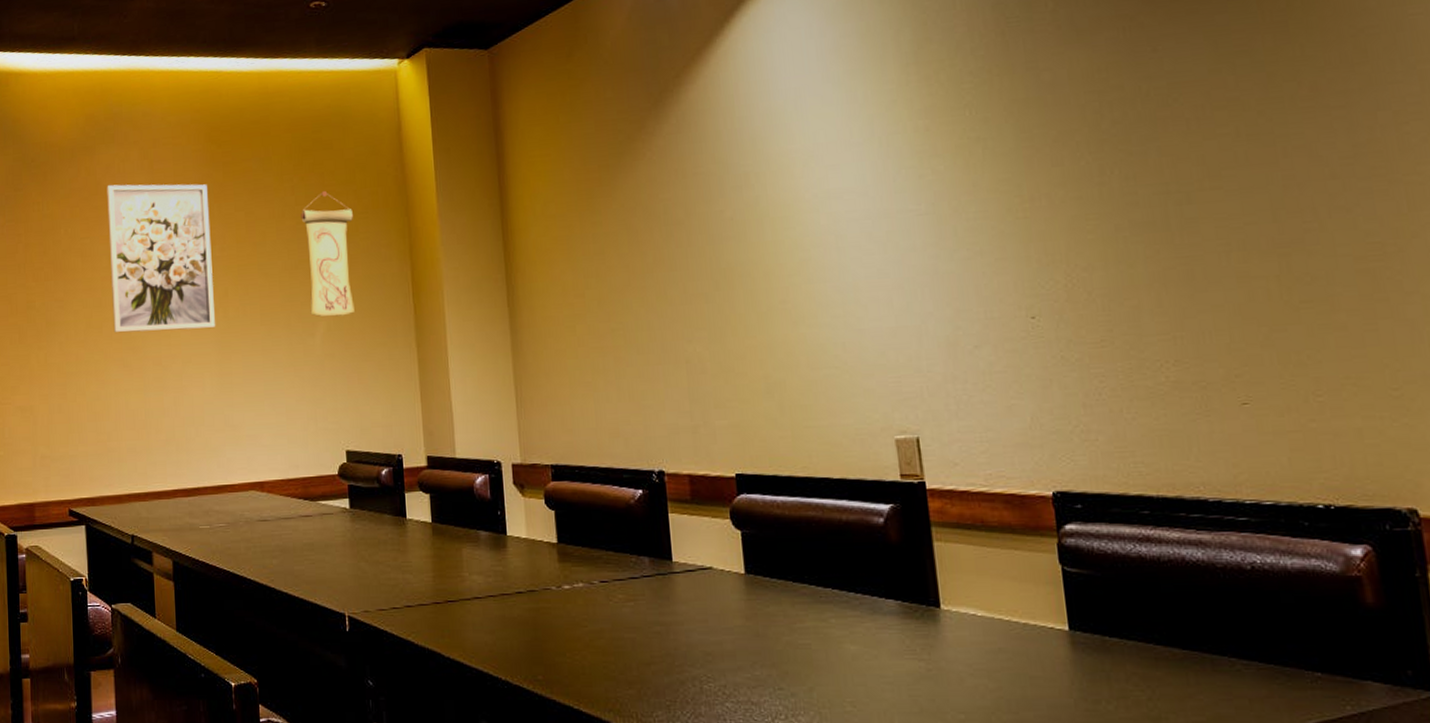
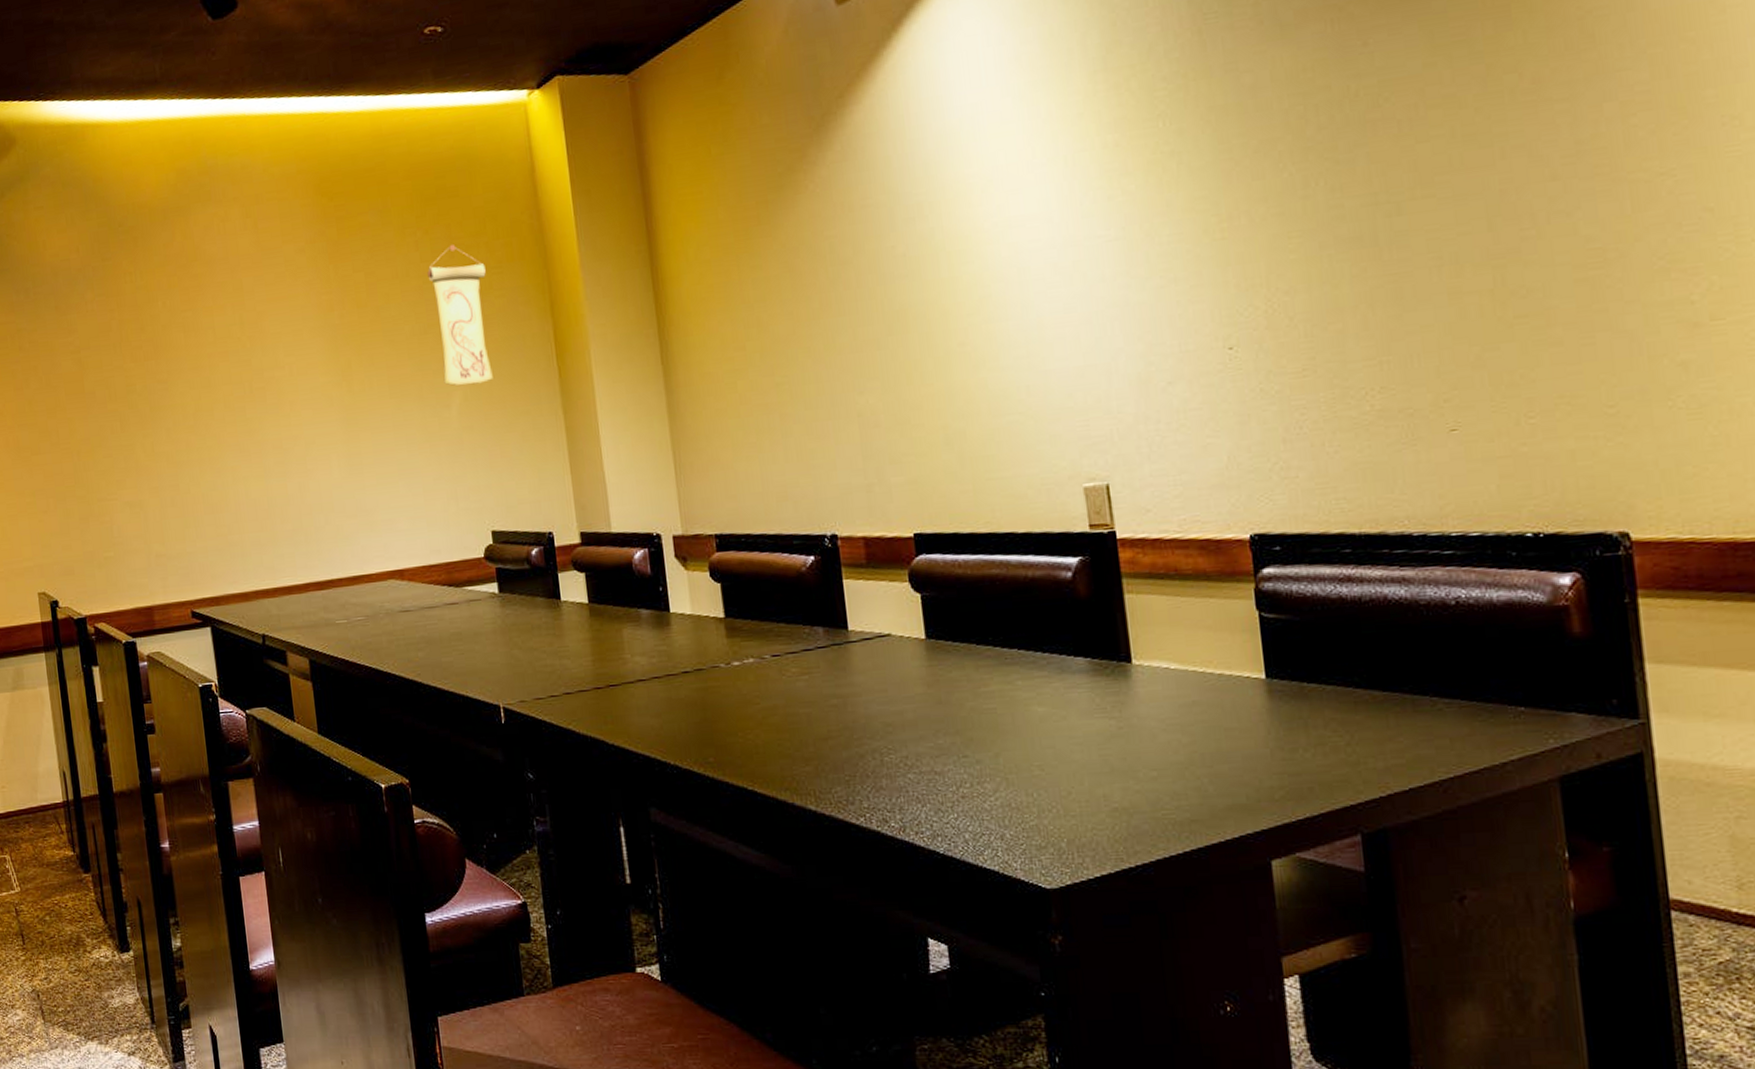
wall art: present [107,184,215,333] -> none [206,243,339,416]

